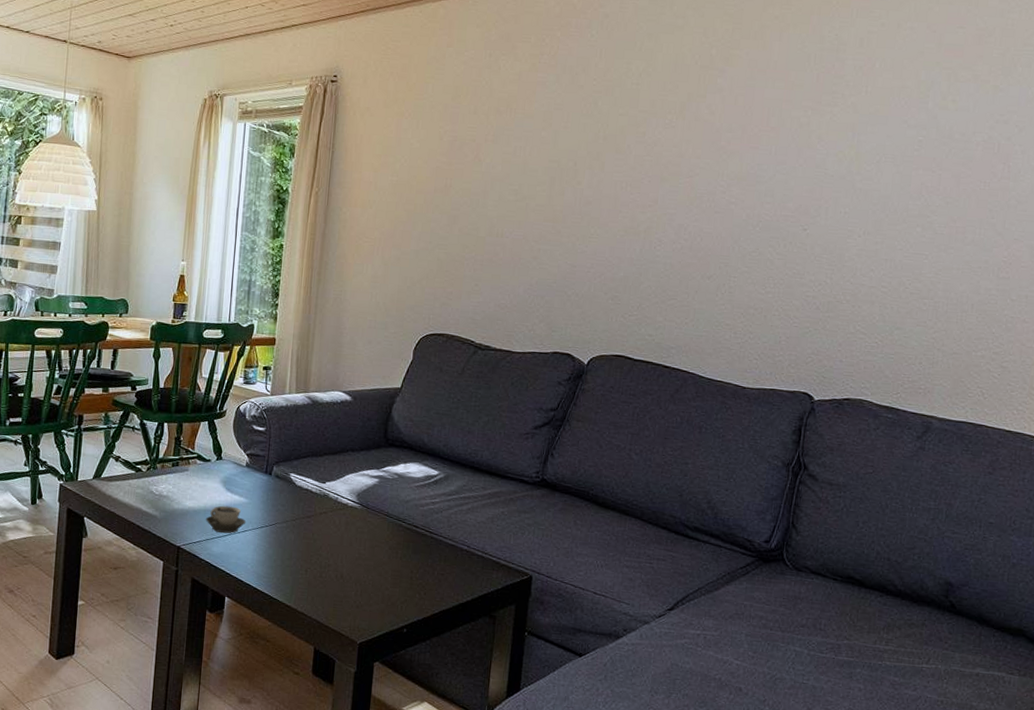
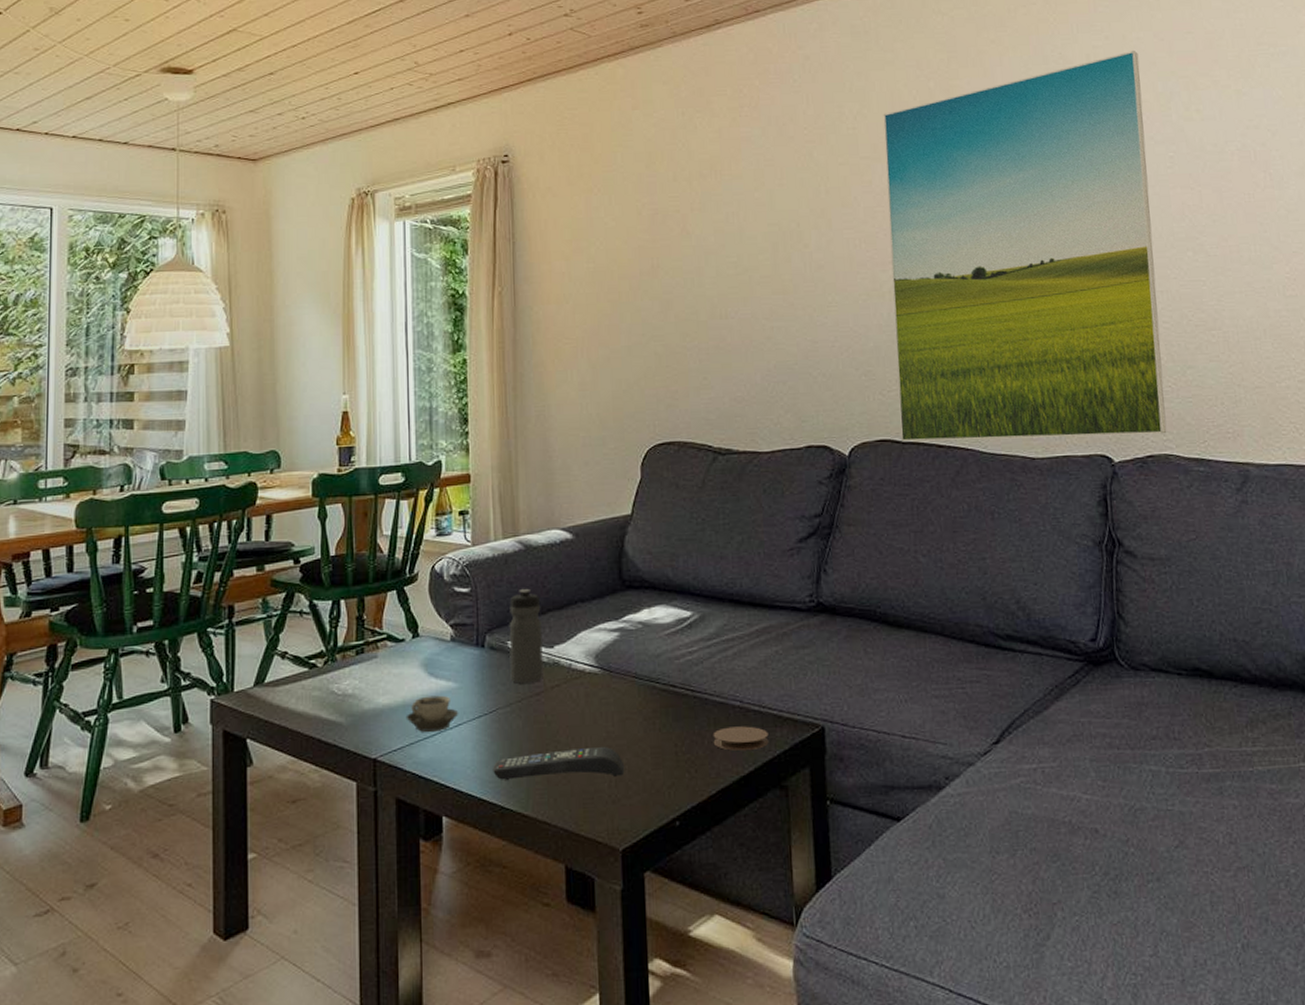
remote control: none [267,561,370,589] -> present [493,746,625,780]
water bottle: none [289,434,319,508] -> present [509,588,543,684]
coaster: none [441,564,487,585] -> present [713,726,769,751]
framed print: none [633,39,909,382] -> present [883,51,1167,442]

